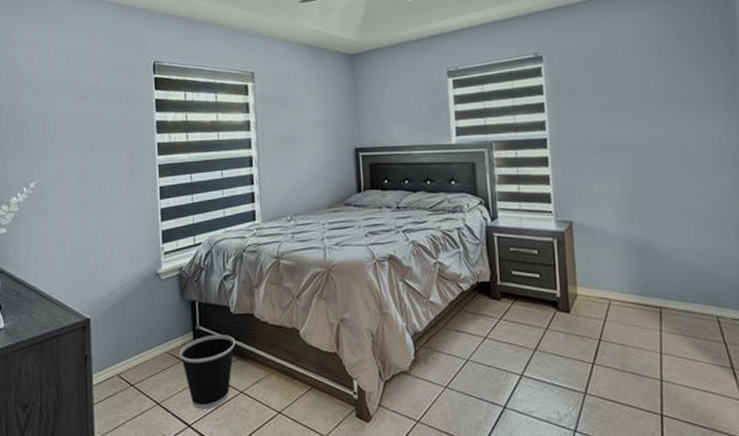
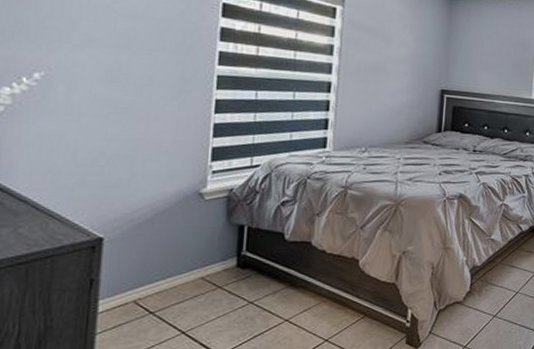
wastebasket: present [179,334,236,410] -> none [217,261,287,338]

